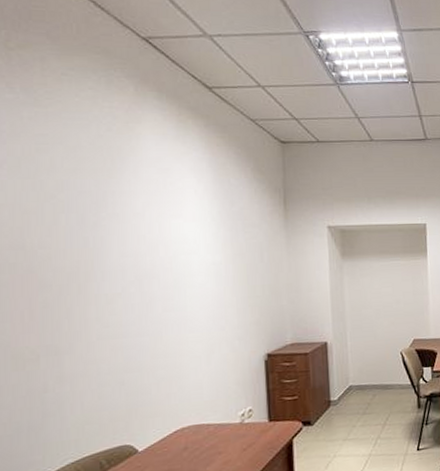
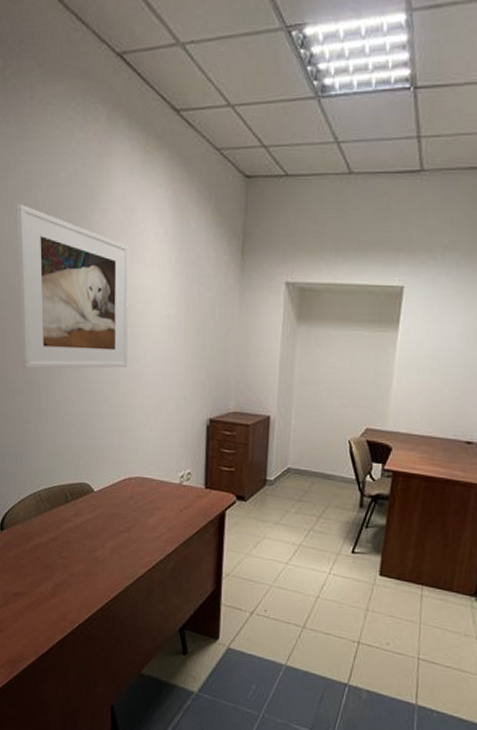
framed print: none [25,166,171,333] -> present [16,204,130,369]

